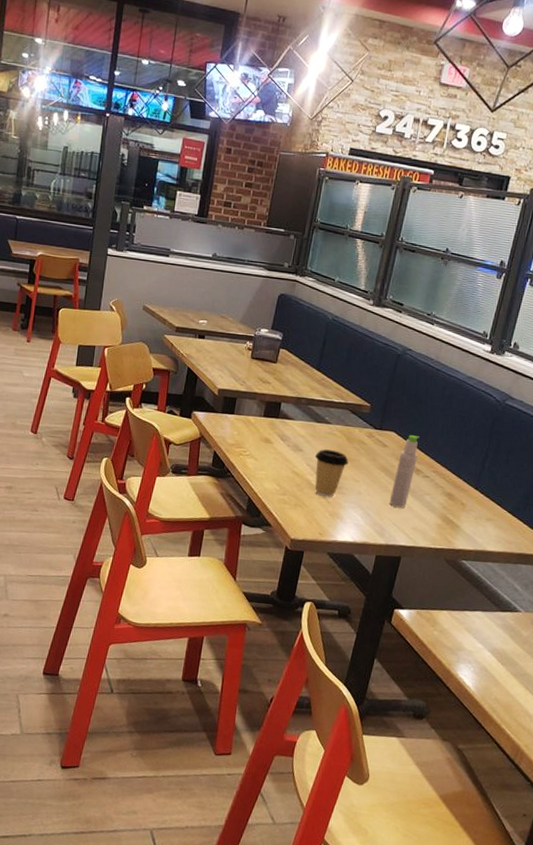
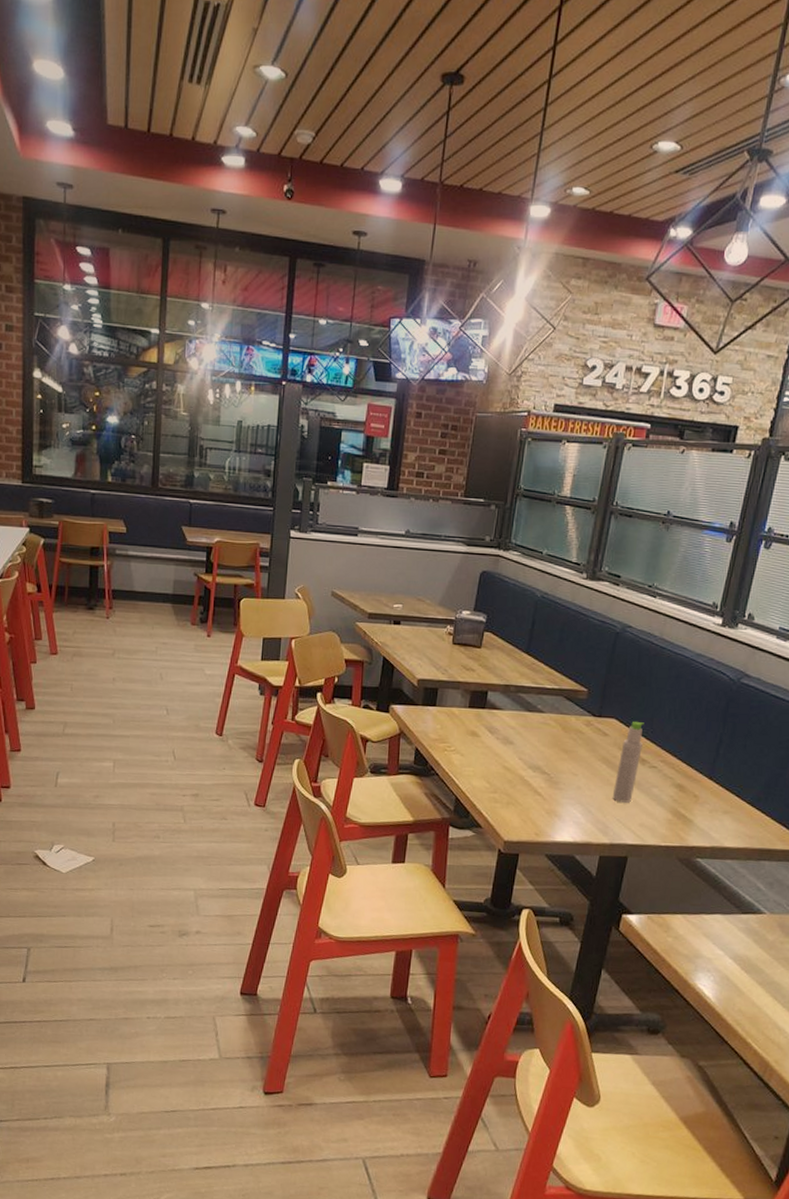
coffee cup: present [314,449,349,498] -> none [528,741,565,794]

